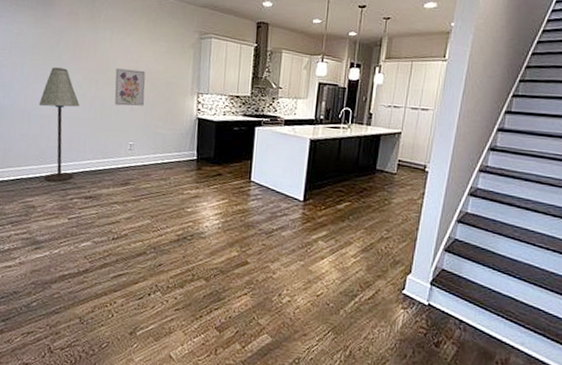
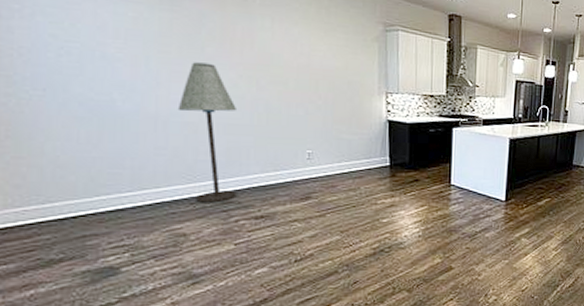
wall art: present [114,68,146,106] -> none [282,64,322,109]

